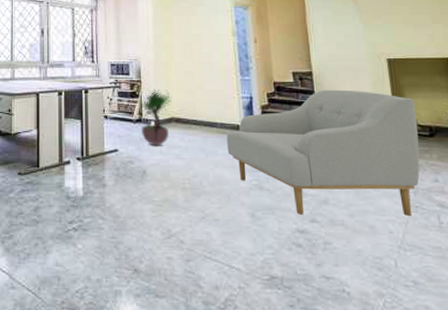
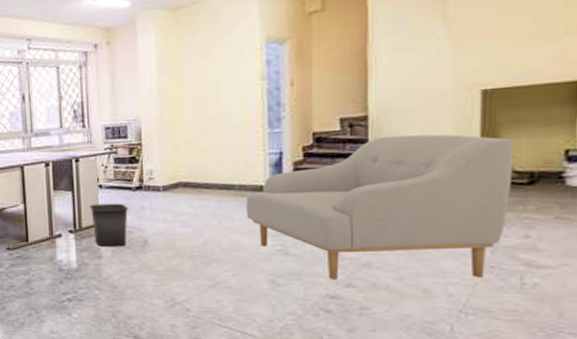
waste bin: none [96,133,130,176] -> present [89,203,129,247]
potted tree: present [141,90,172,146] -> none [142,151,179,214]

